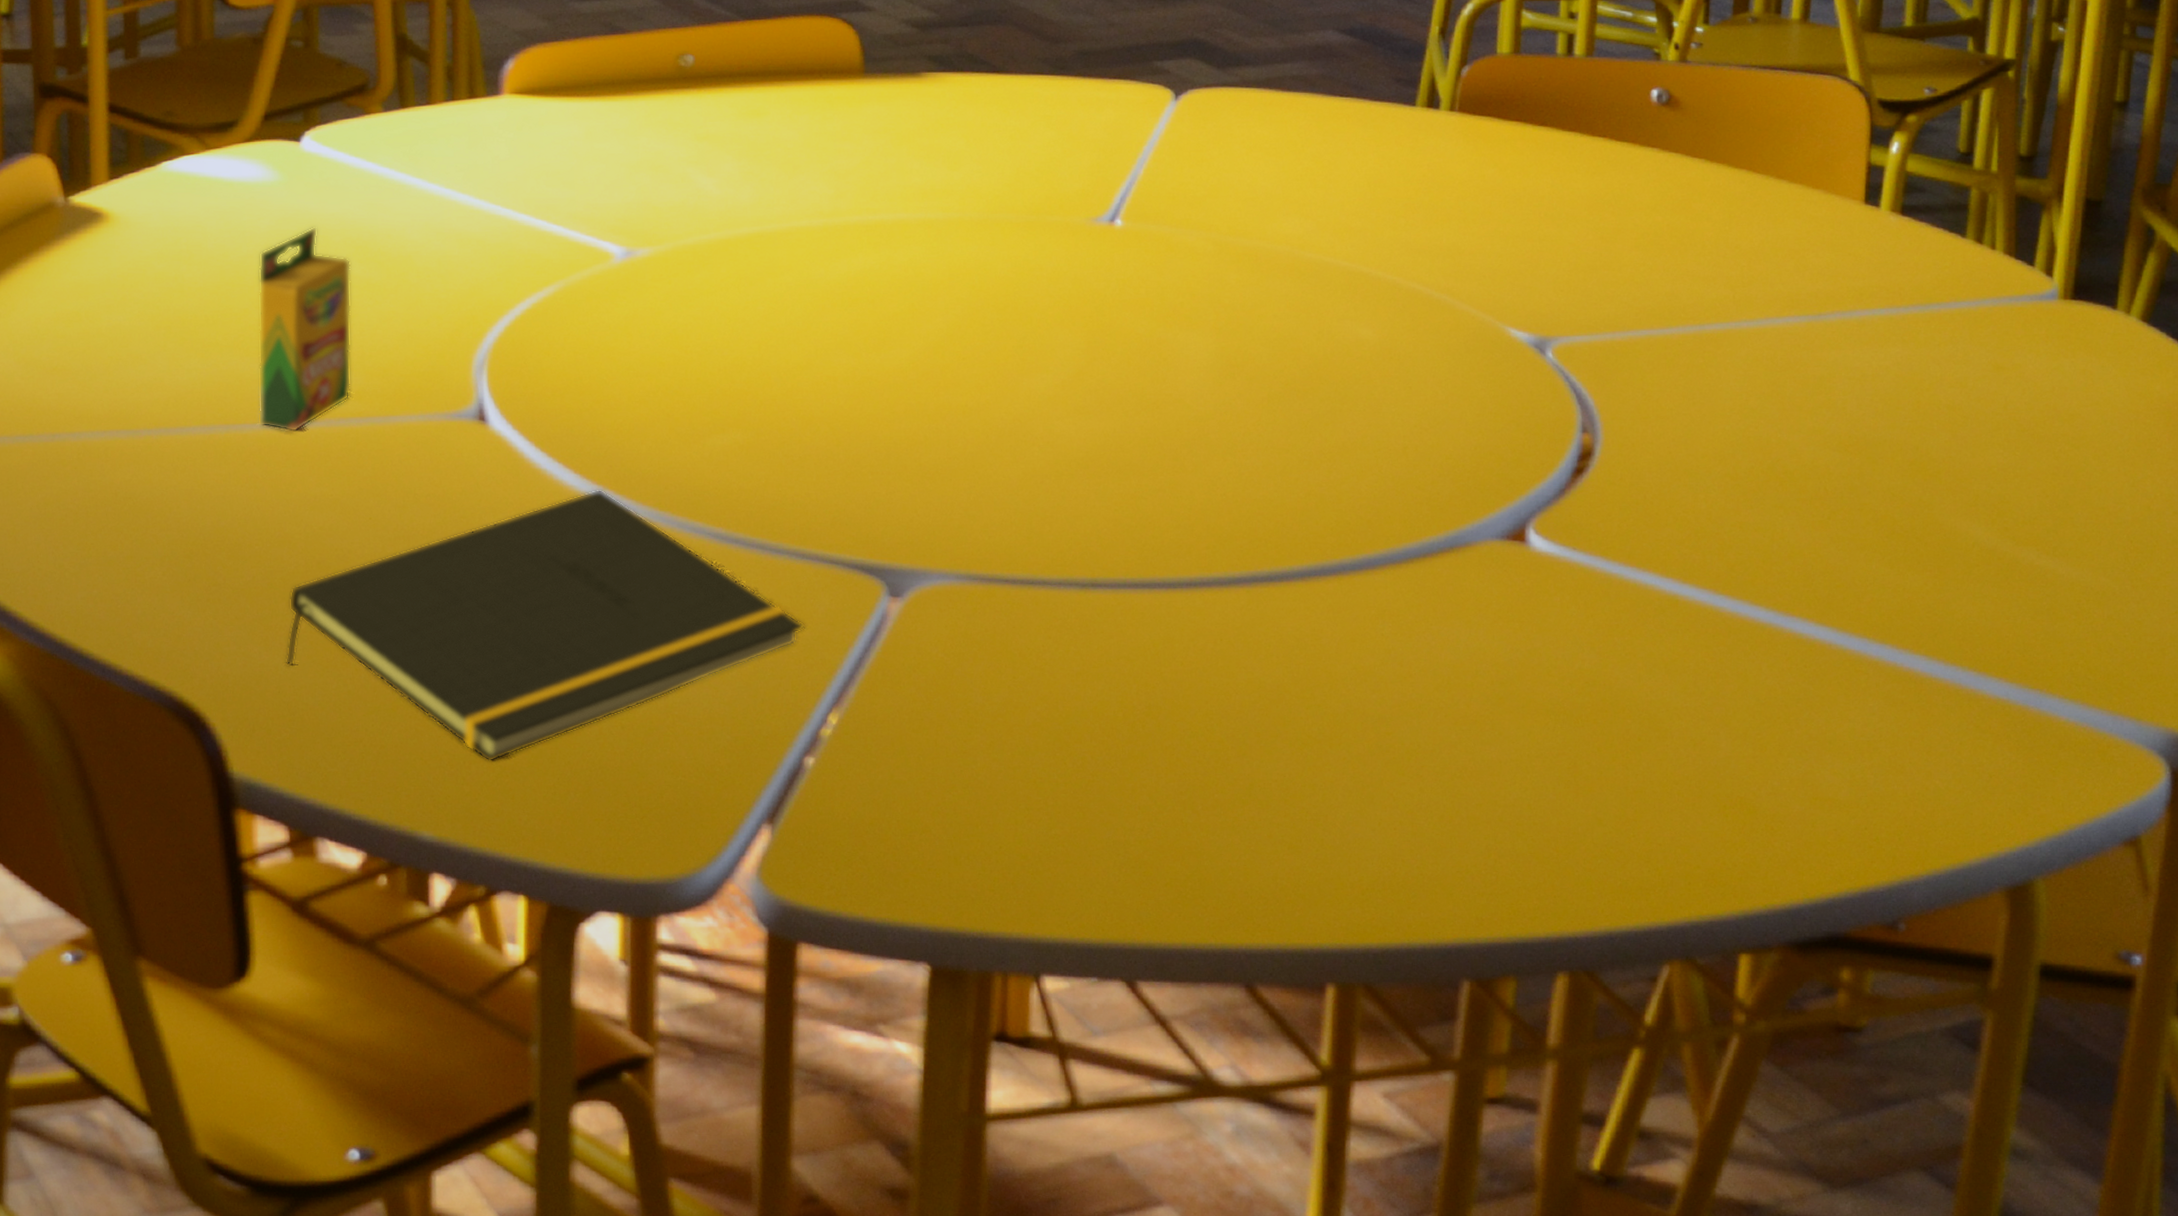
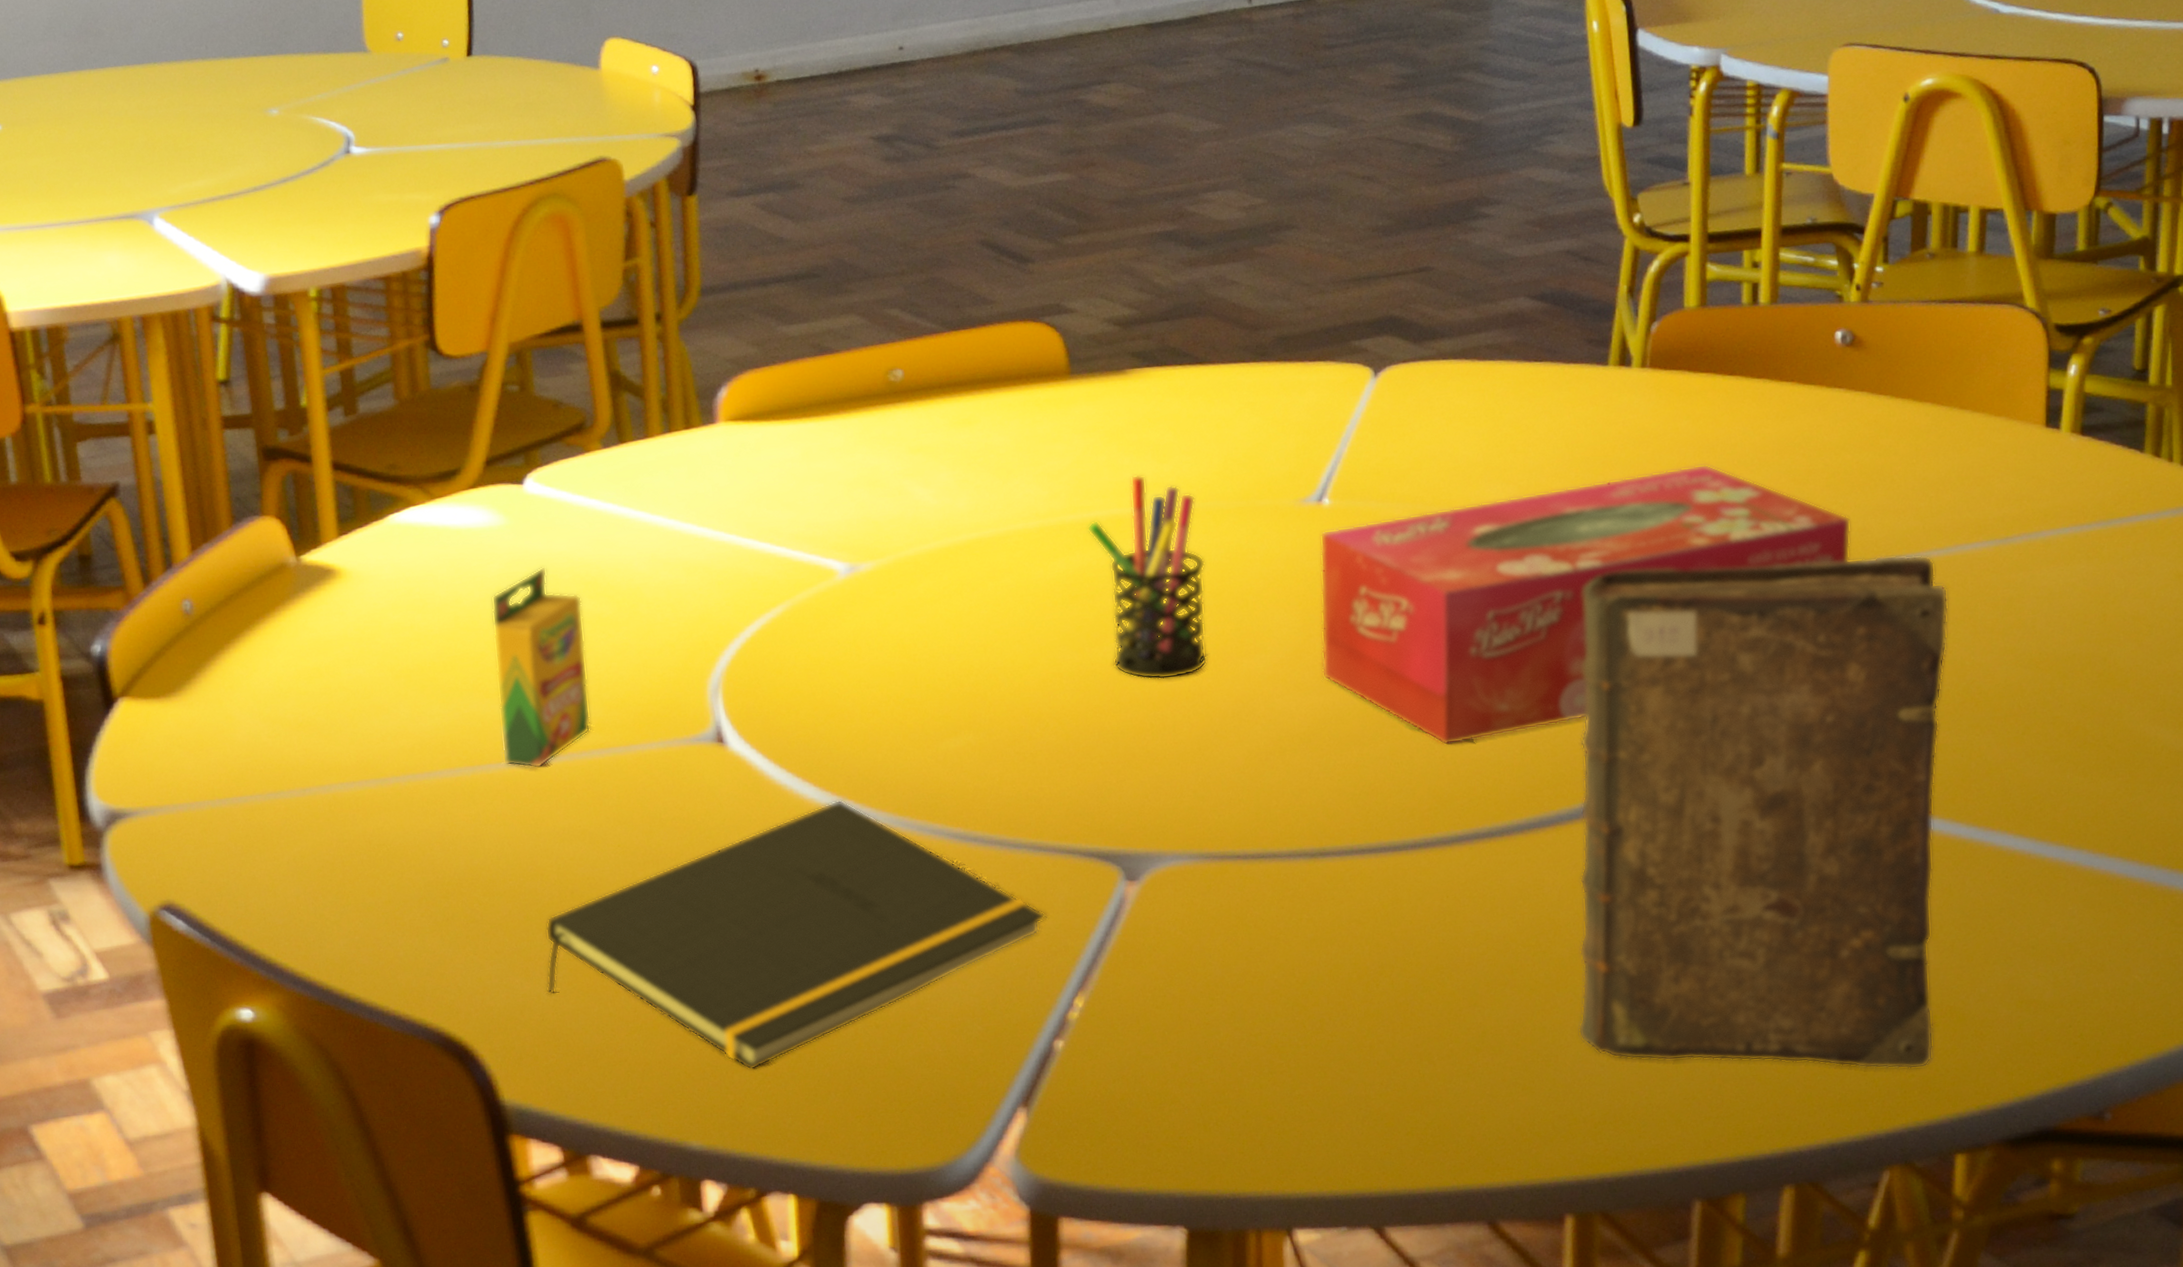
pen holder: none [872,180,990,392] -> present [1087,474,1208,680]
tissue box: none [1104,214,1659,483] -> present [1320,464,1851,746]
book: none [1350,317,1757,860] -> present [1578,555,1949,1070]

